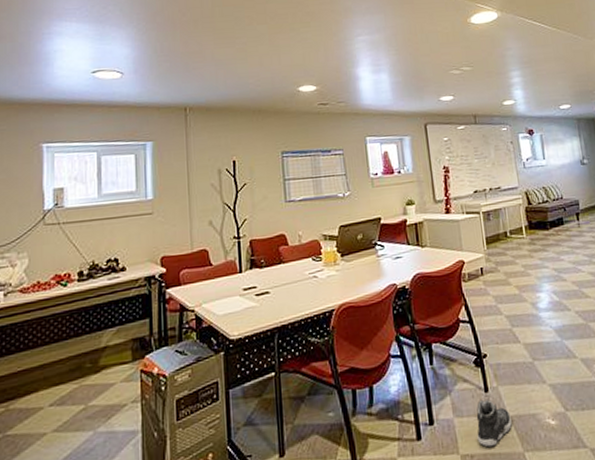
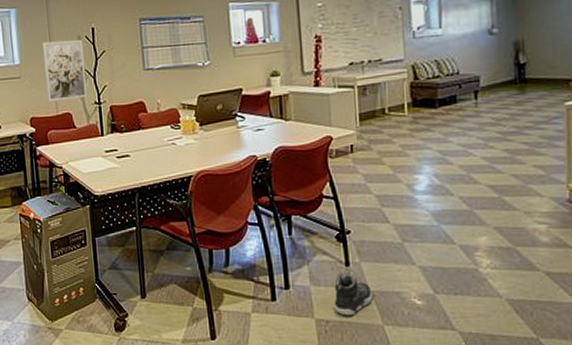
wall art: none [179,172,225,238] -> present [42,39,87,101]

